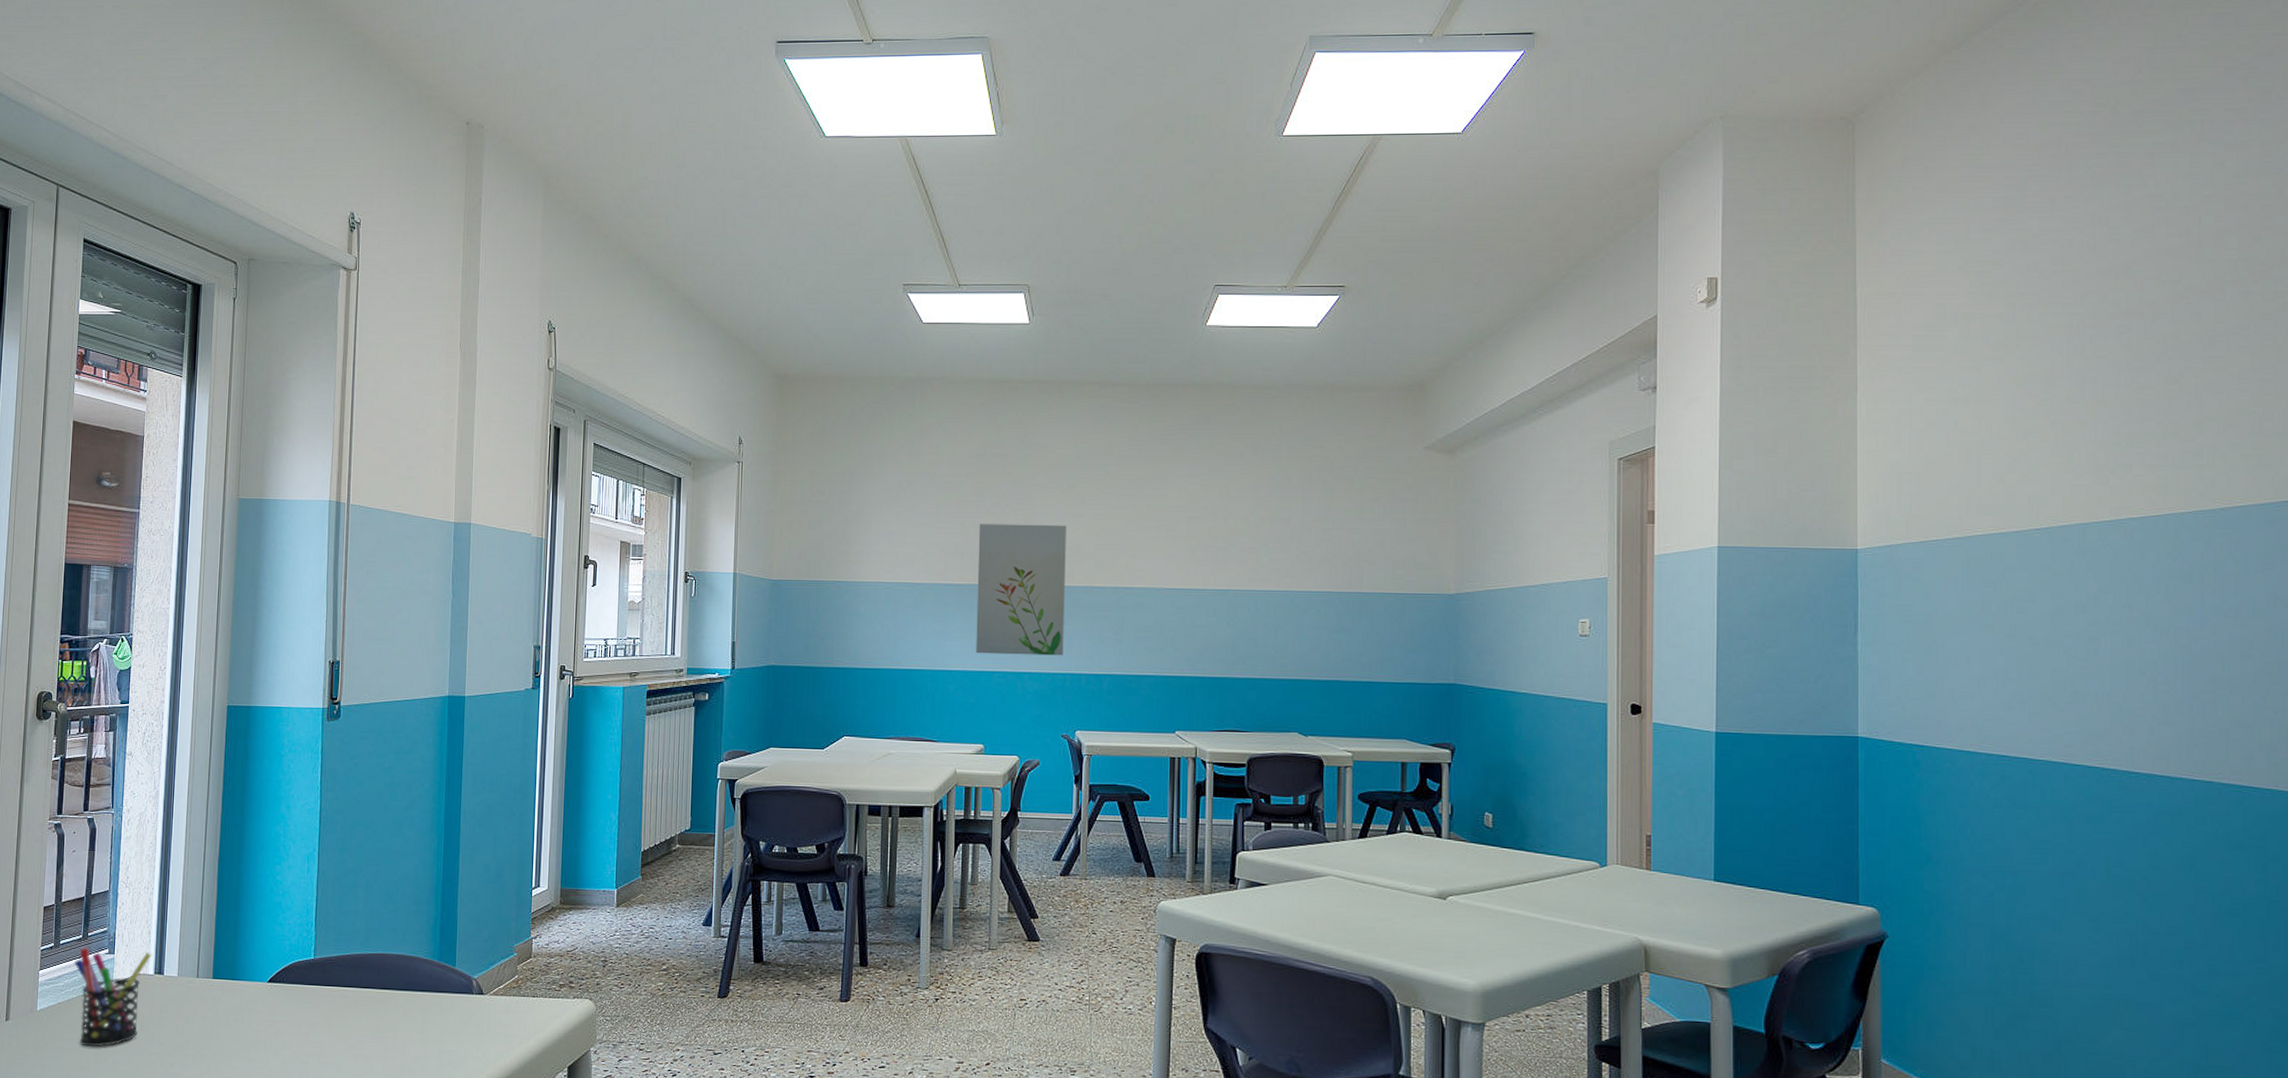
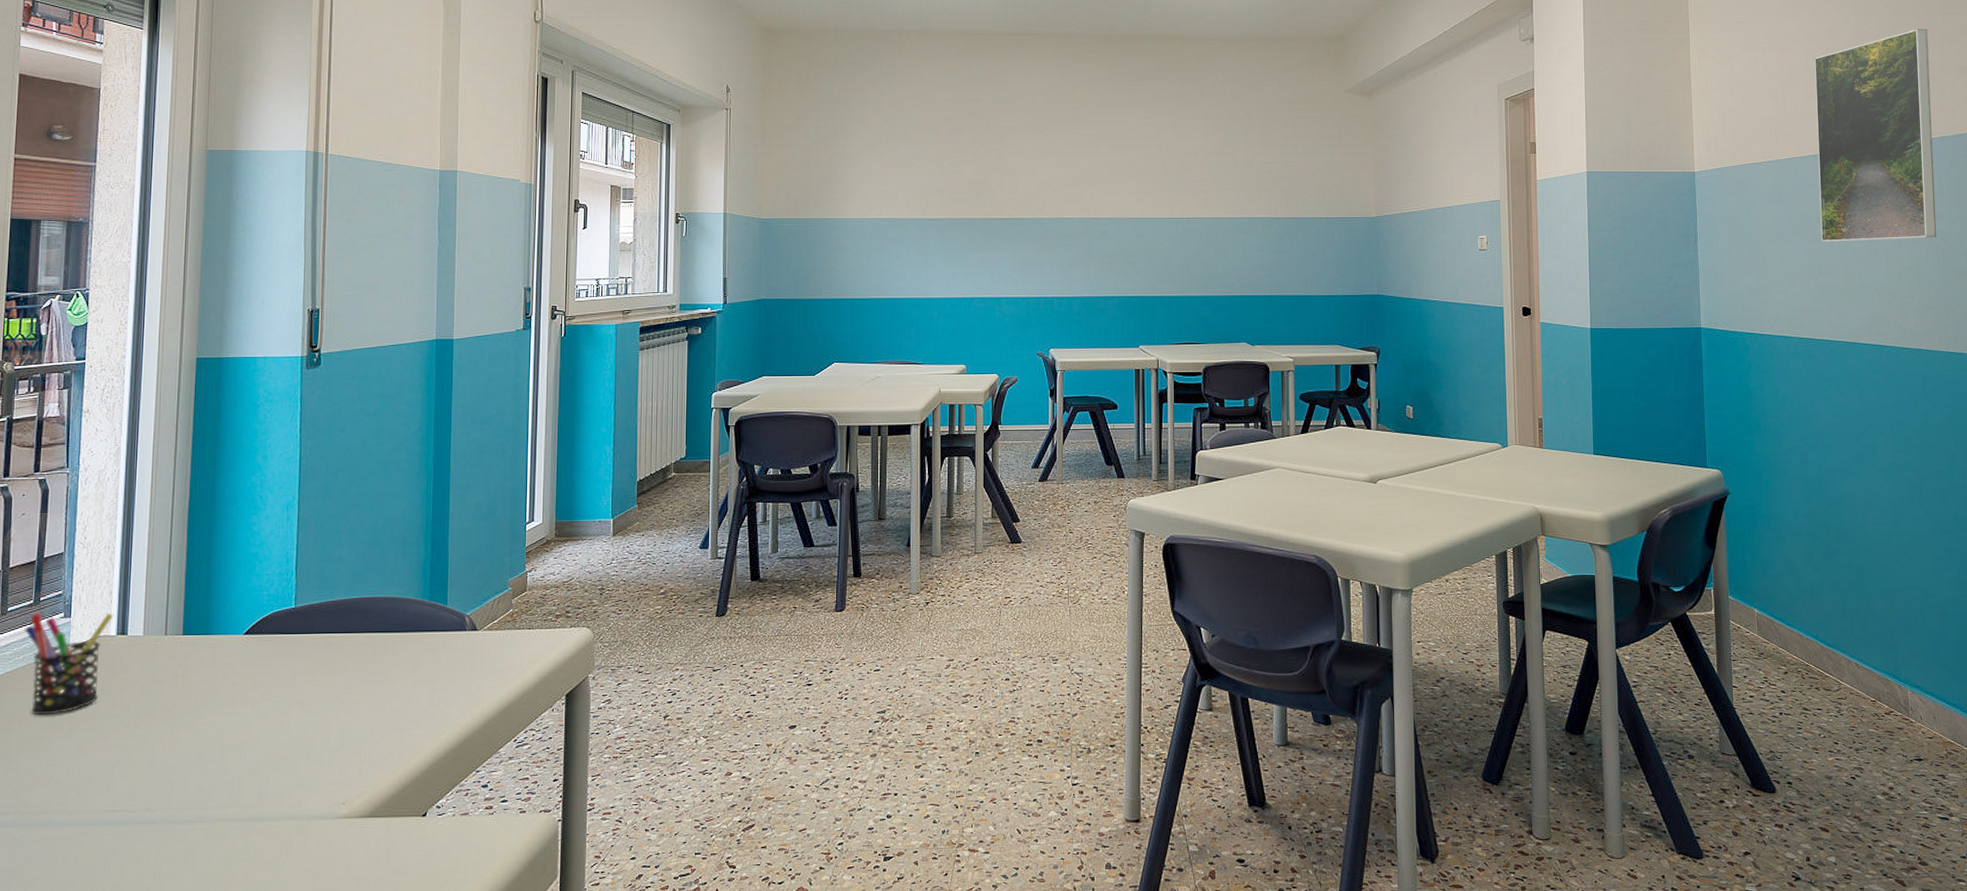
wall art: present [976,524,1066,656] -> none [956,163,1037,282]
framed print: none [2022,376,2183,639] -> present [1814,29,1937,242]

